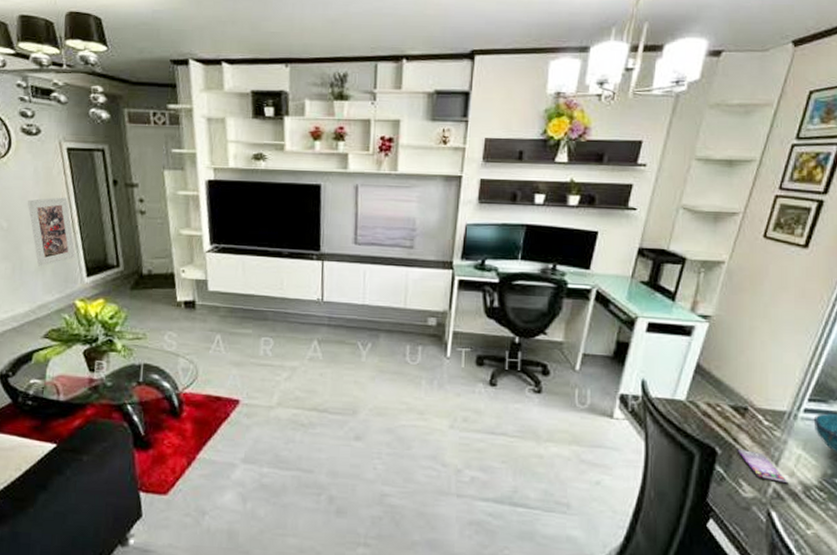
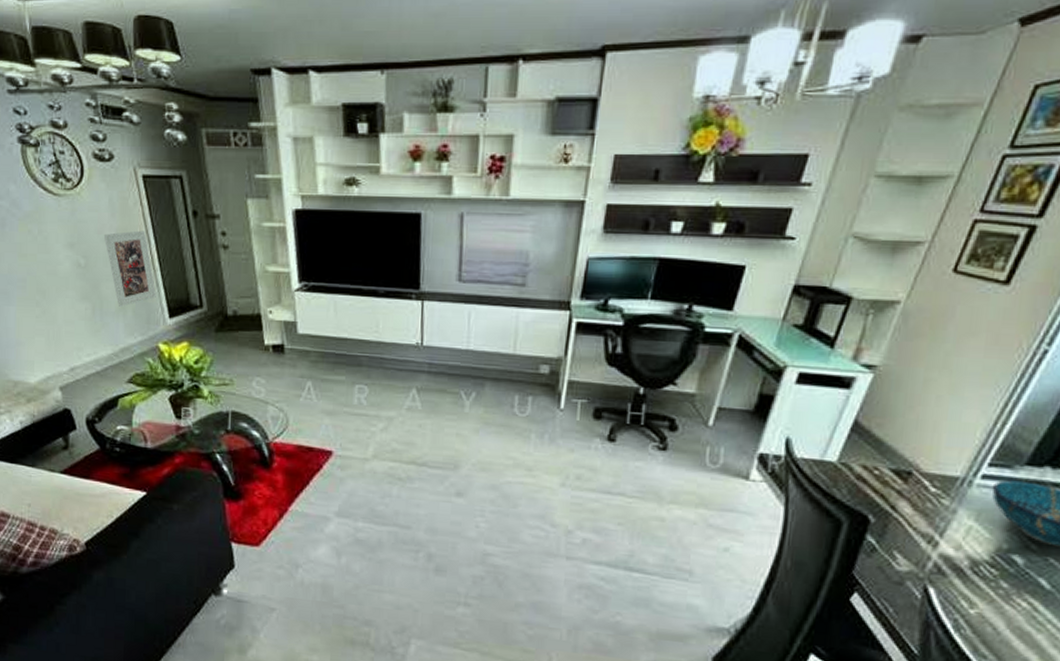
smartphone: present [737,448,789,484] -> none [894,517,954,558]

